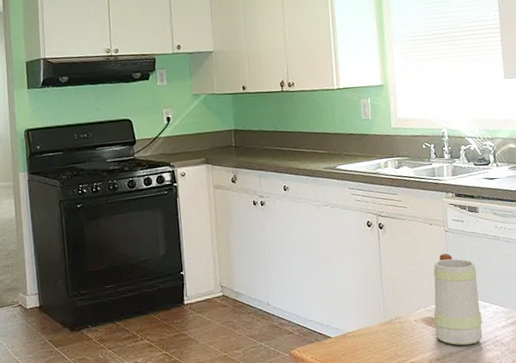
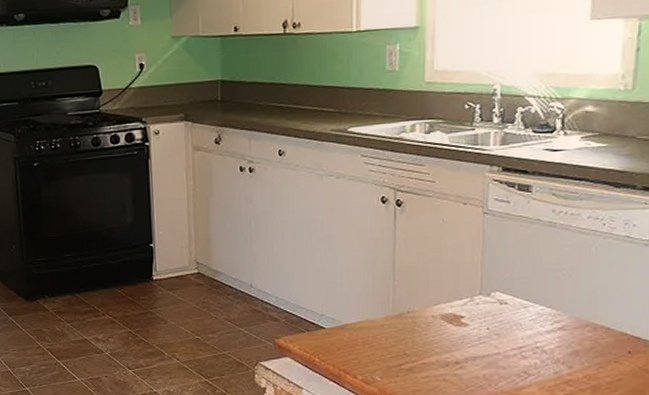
mug: present [433,253,483,346] -> none [457,240,521,350]

